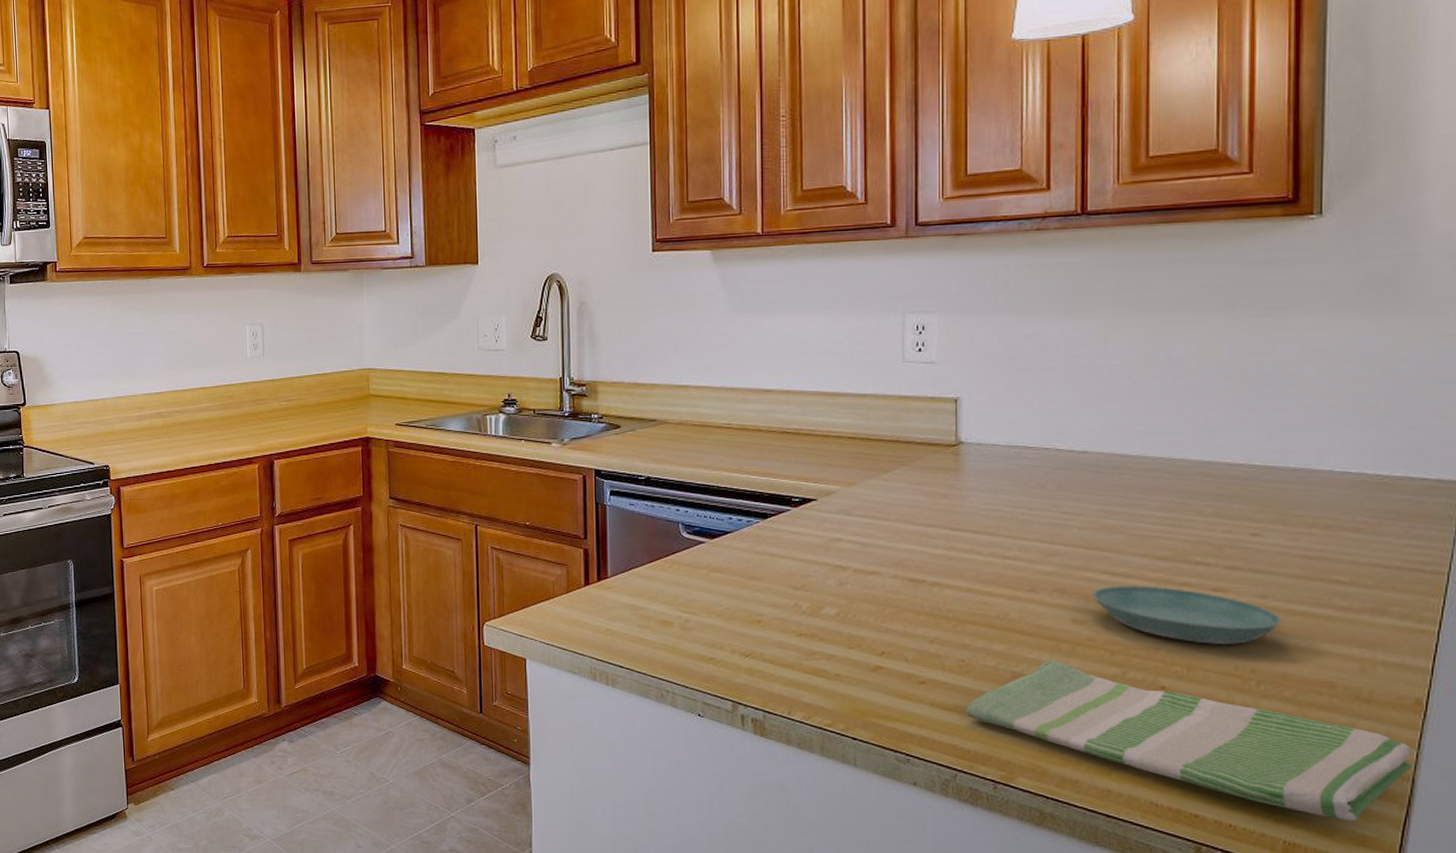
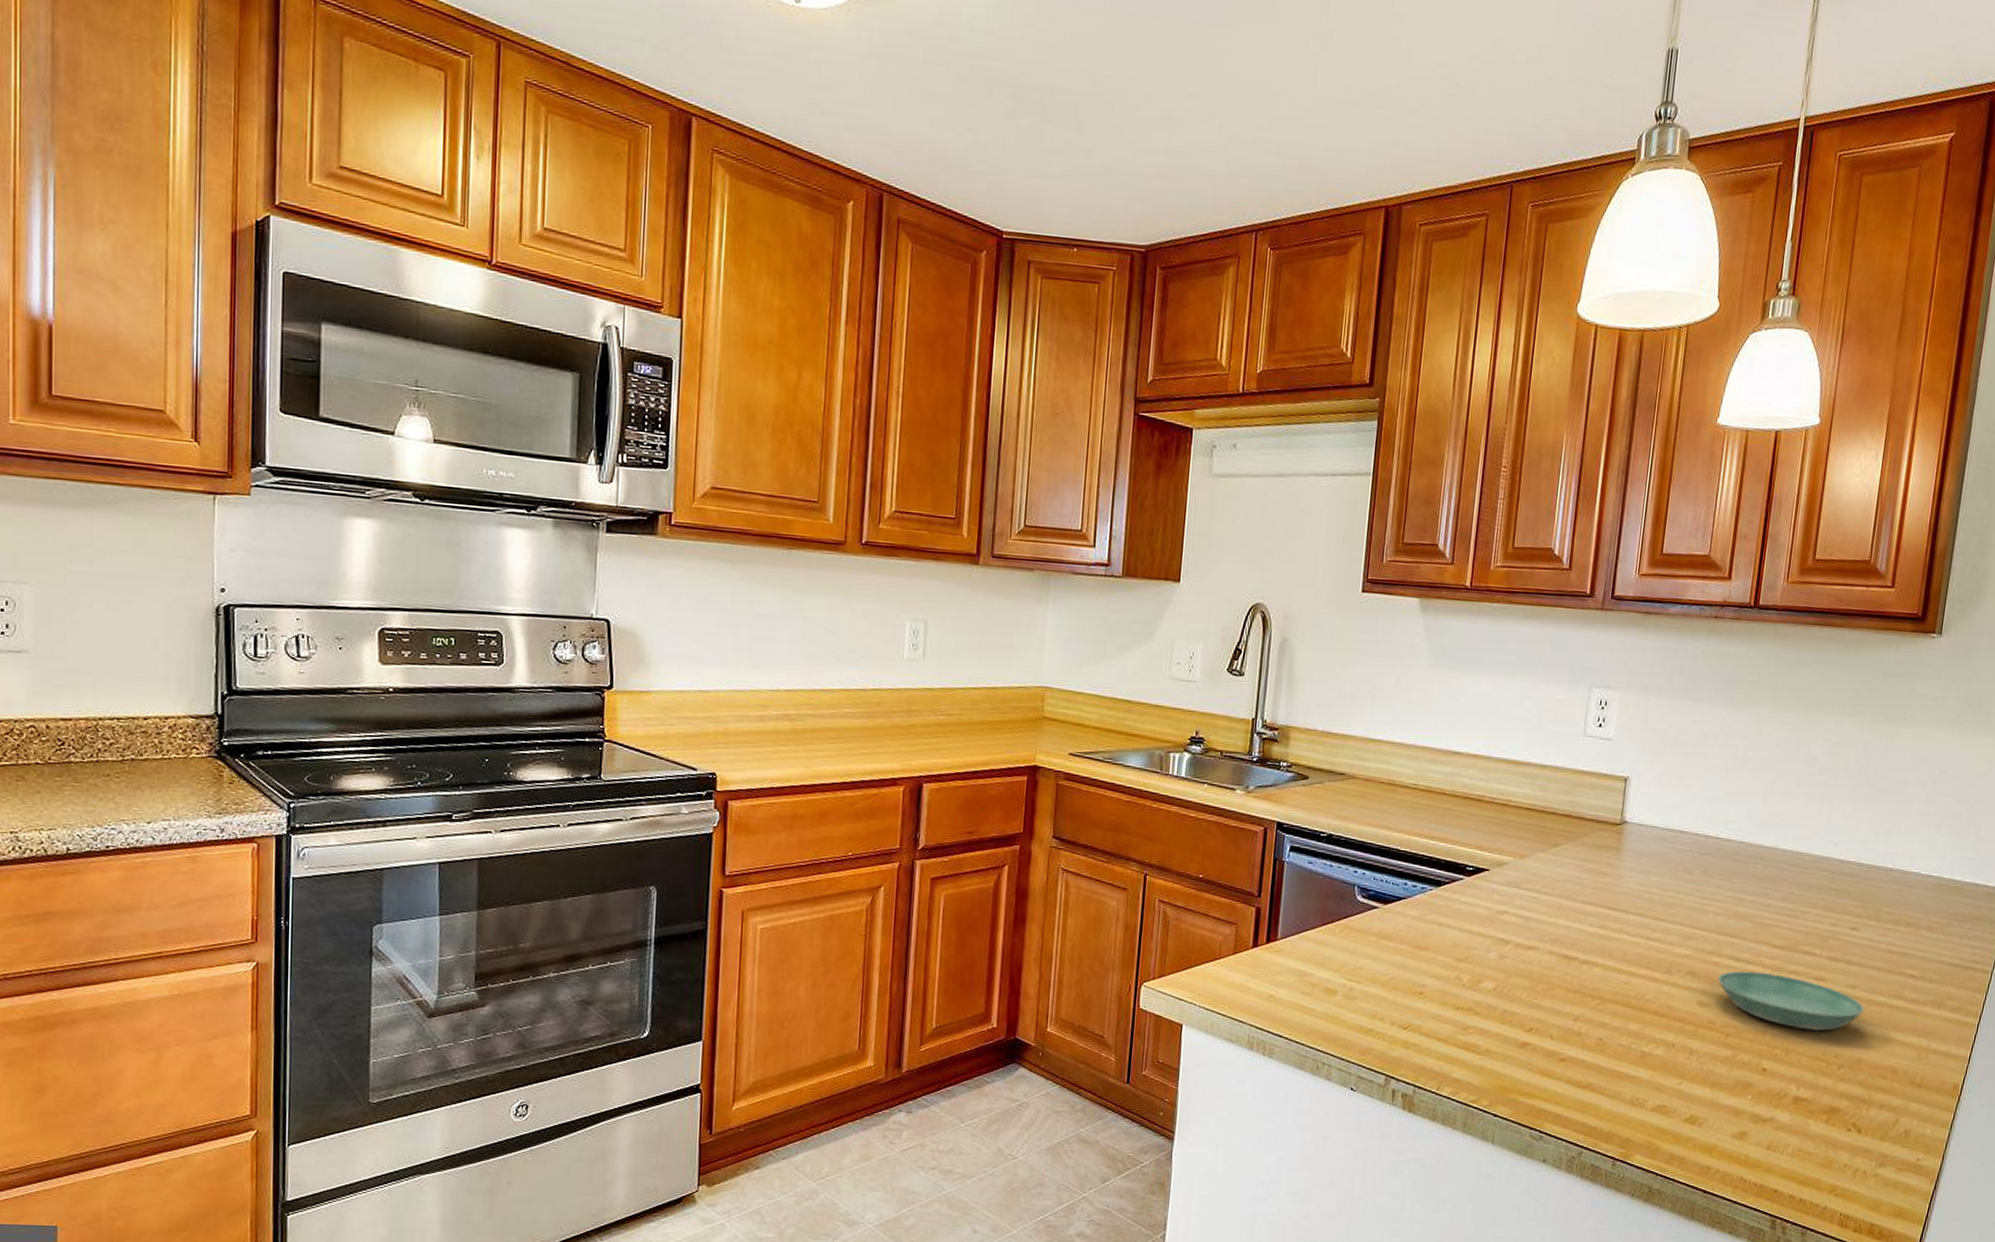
dish towel: present [965,659,1413,821] -> none [1596,1040,1945,1194]

